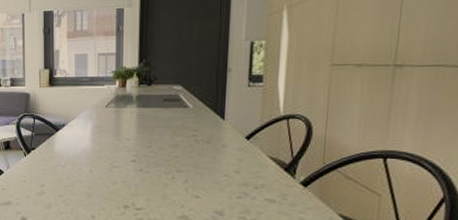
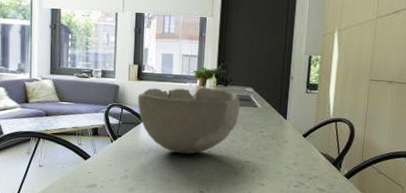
bowl: none [50,89,167,166] -> present [137,87,240,155]

